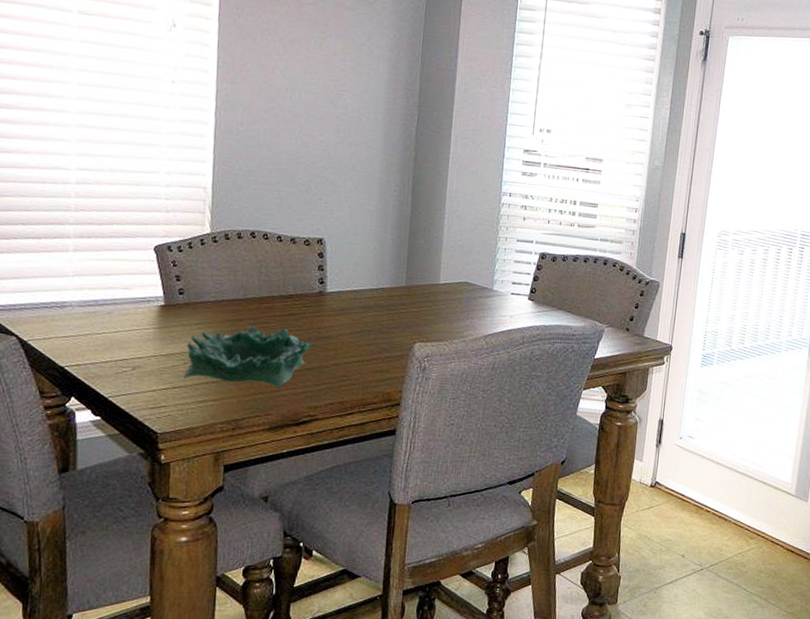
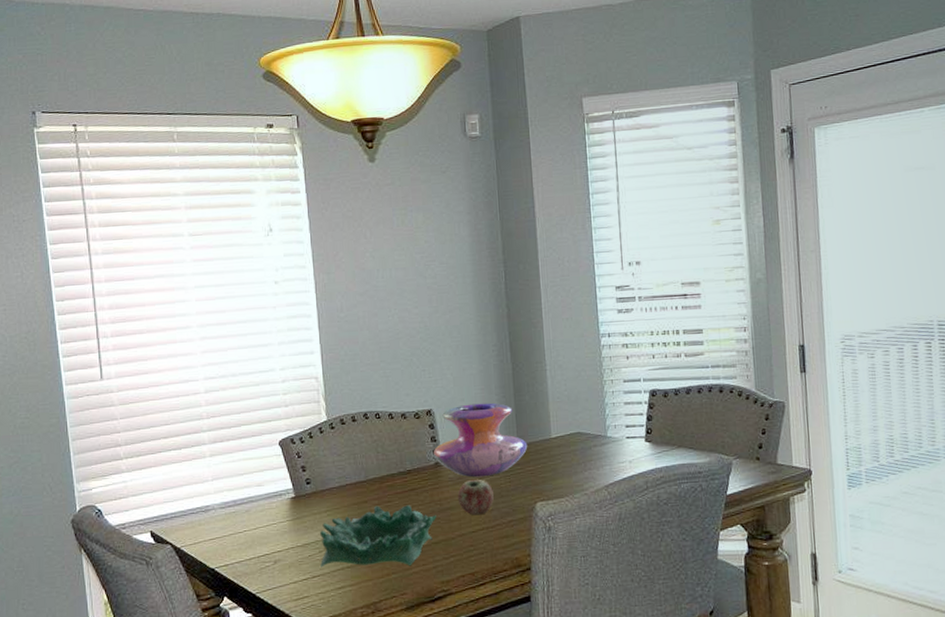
decorative vase: none [318,239,415,312] -> present [433,402,528,478]
apple: none [337,313,375,348] -> present [457,480,495,515]

